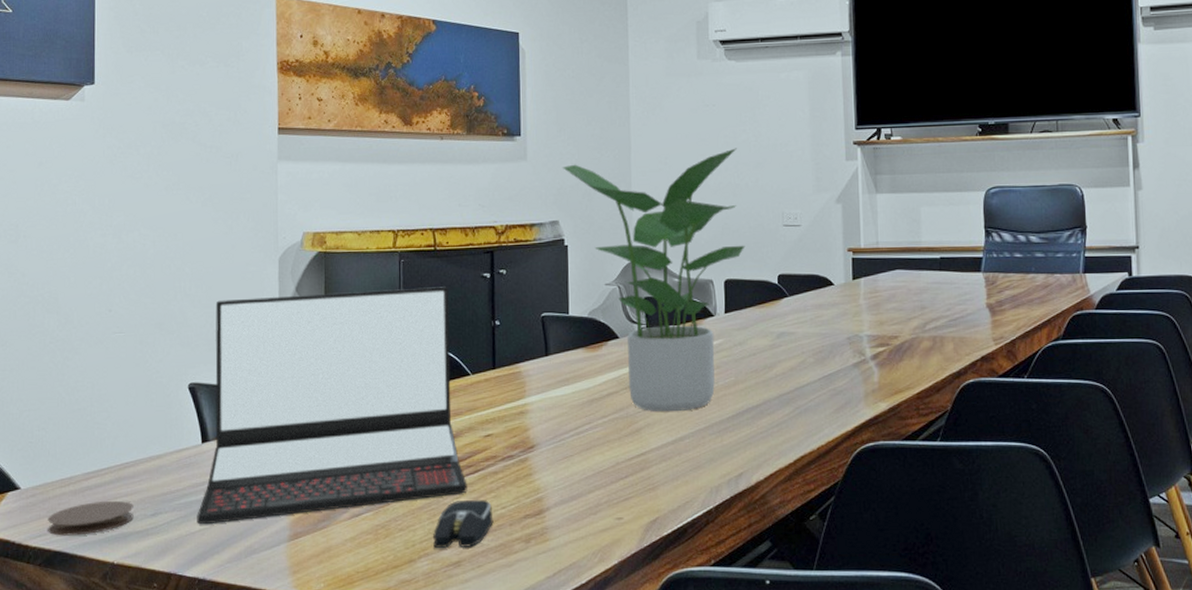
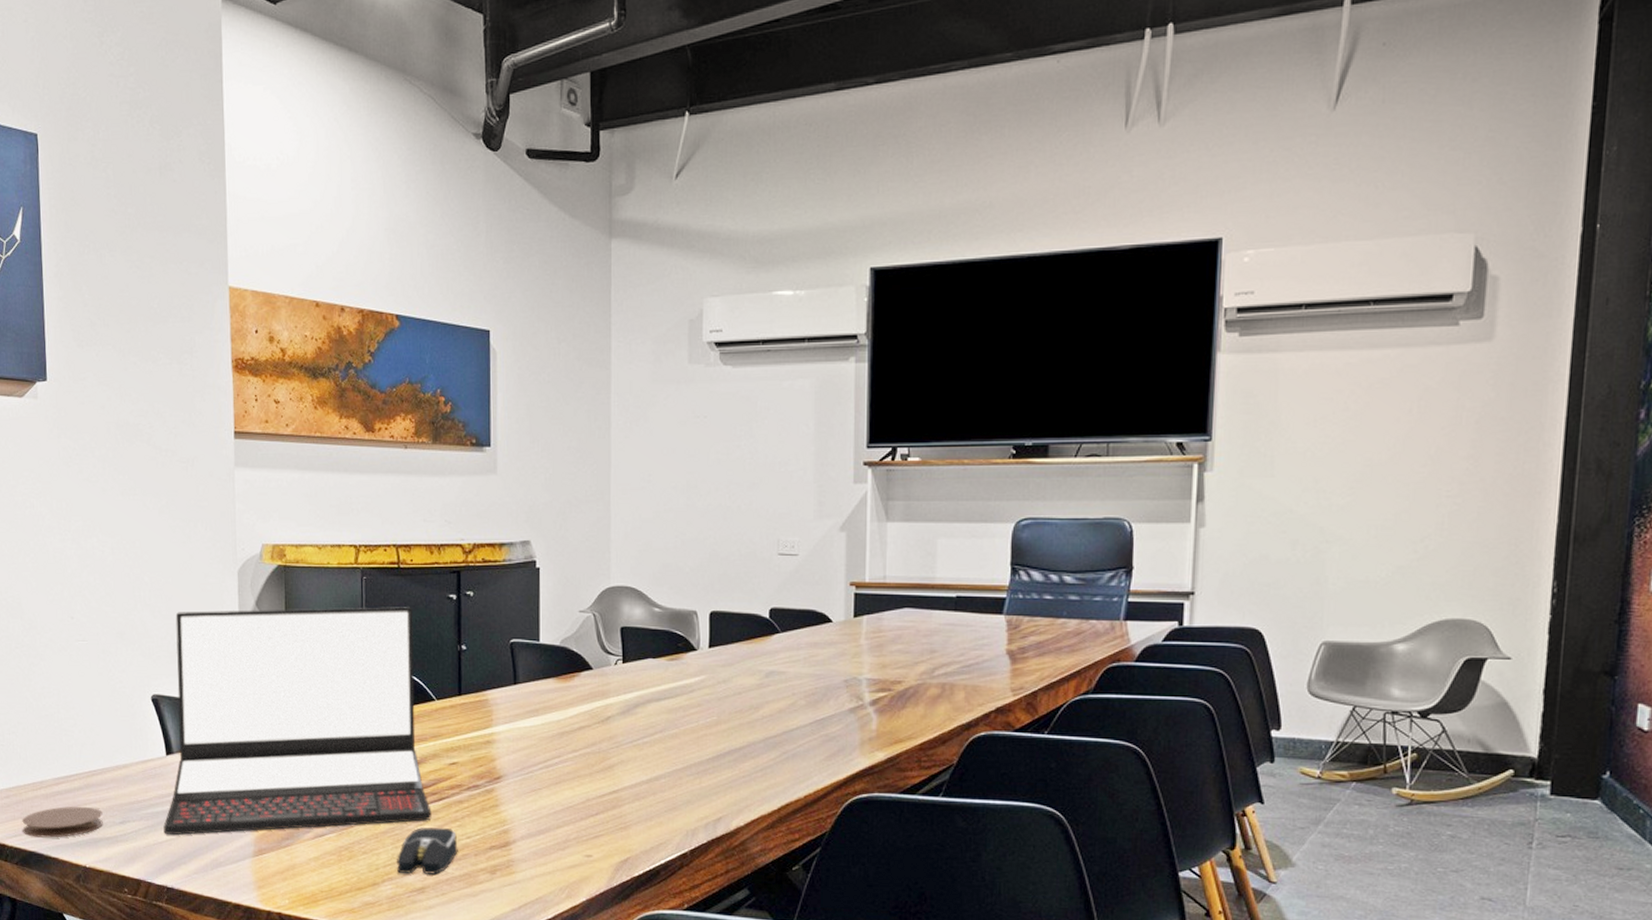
potted plant: present [563,148,745,411] -> none [536,466,735,749]

